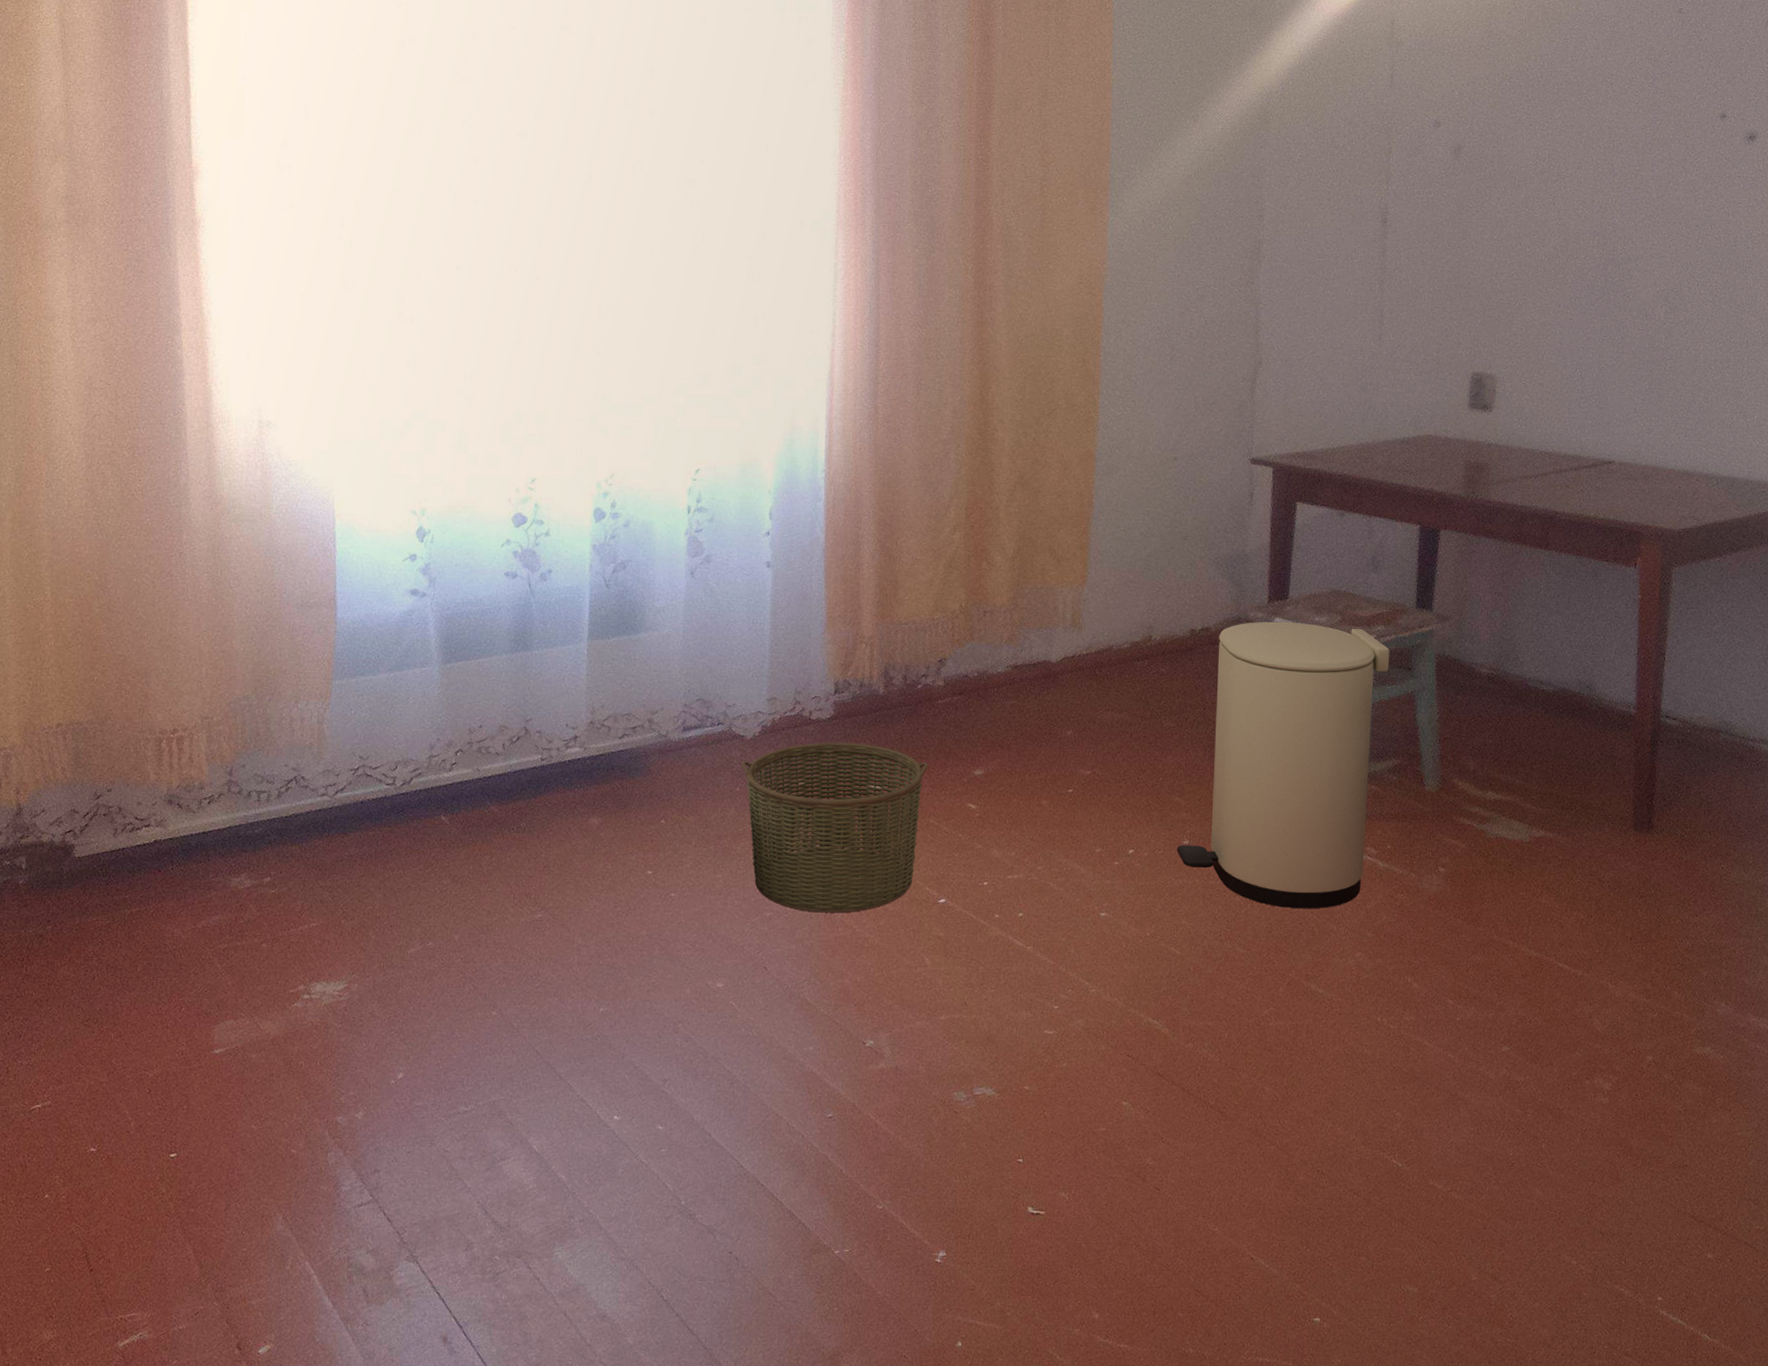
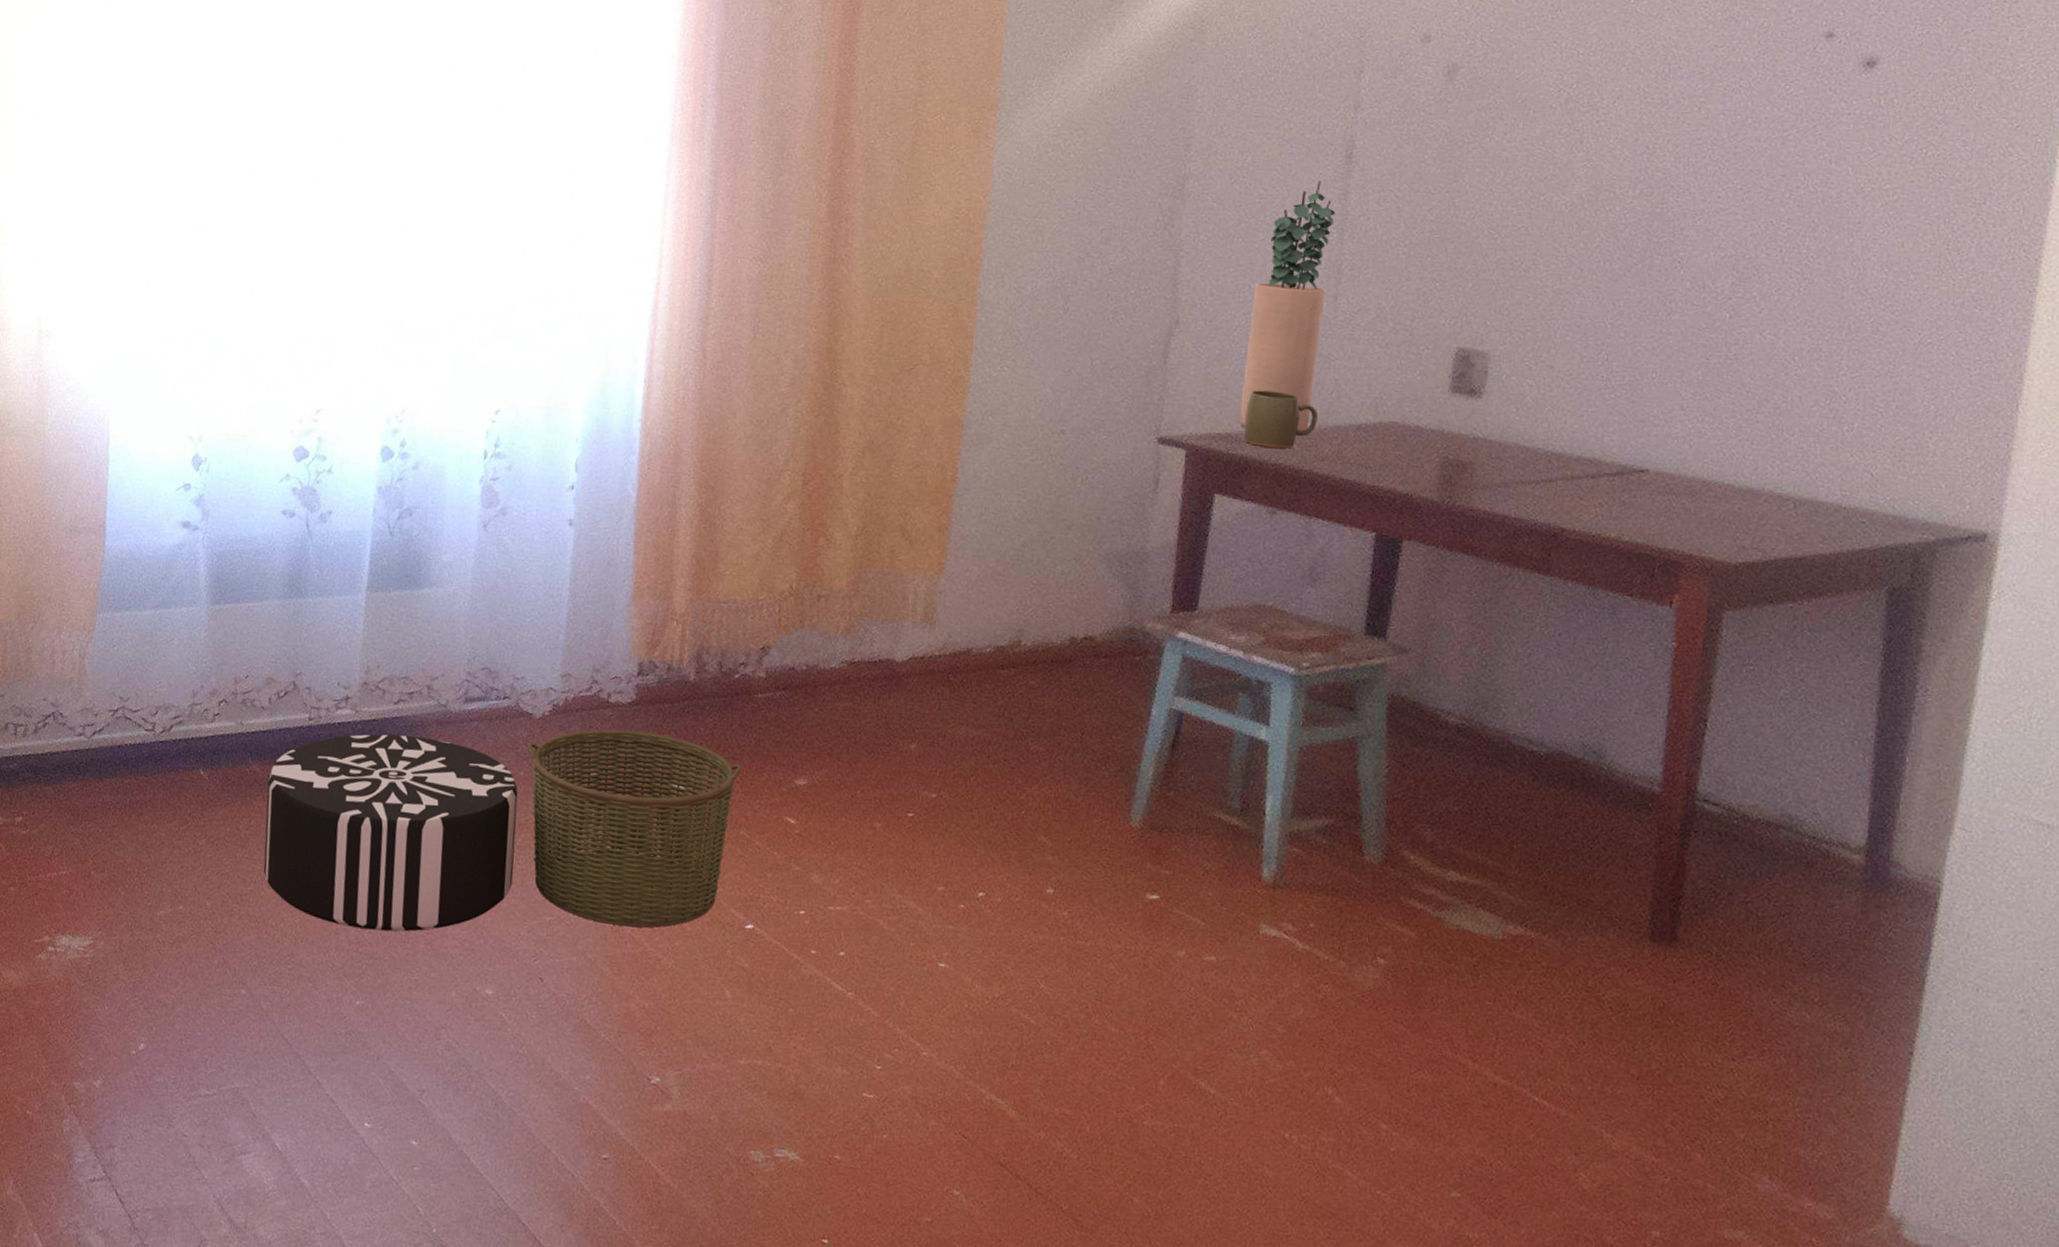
pouf: none [505,766,736,943] -> present [263,734,518,932]
pedal bin: present [1177,621,1390,909] -> none [1038,634,1327,991]
vase: none [1313,241,1376,450] -> present [1239,180,1335,436]
mug: none [1316,415,1371,462] -> present [1244,390,1318,449]

